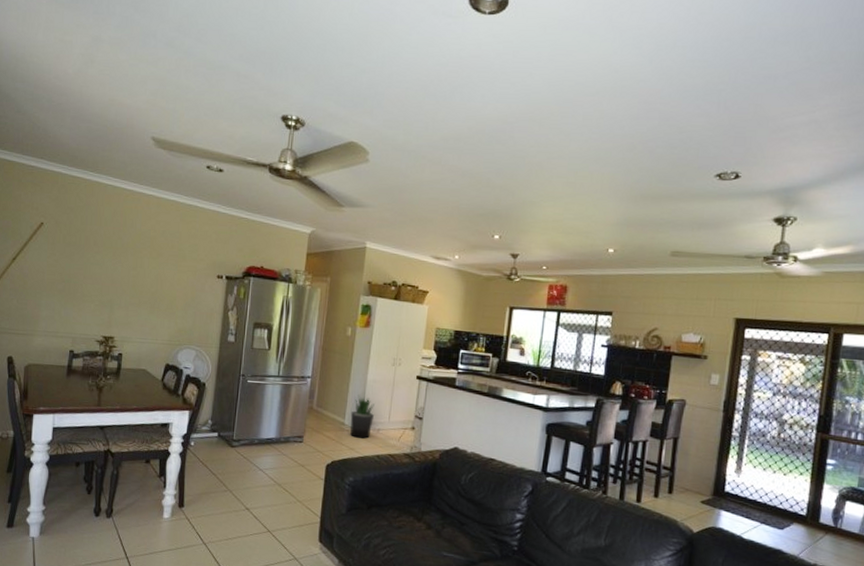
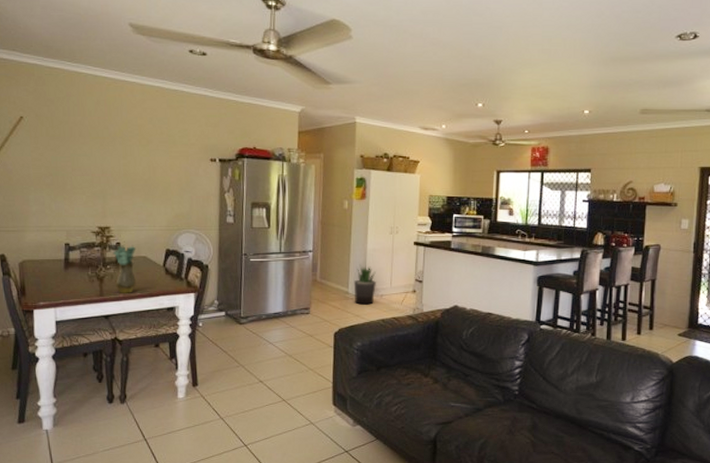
vase: none [114,355,137,406] -> present [112,244,136,293]

